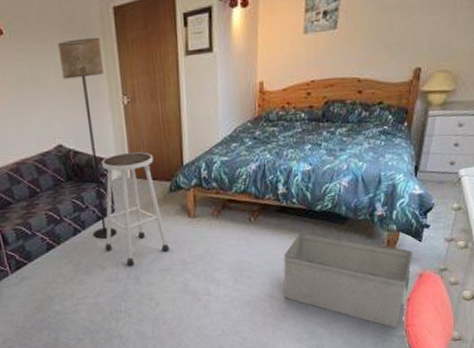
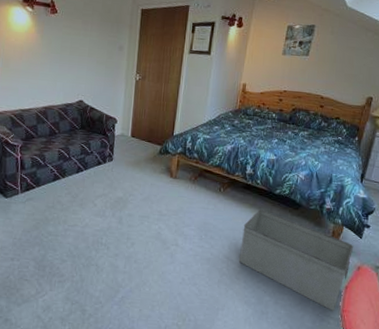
floor lamp: present [57,37,117,239] -> none [92,26,127,181]
stool: present [102,152,170,266] -> none [99,116,152,207]

